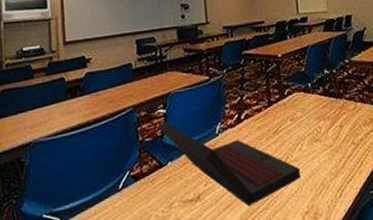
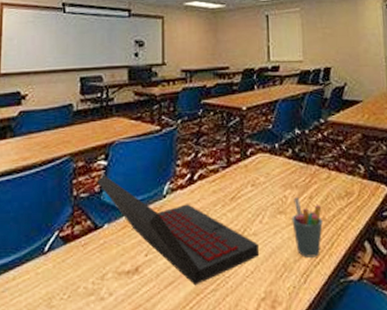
pen holder: none [326,127,353,176] -> present [292,197,323,257]

